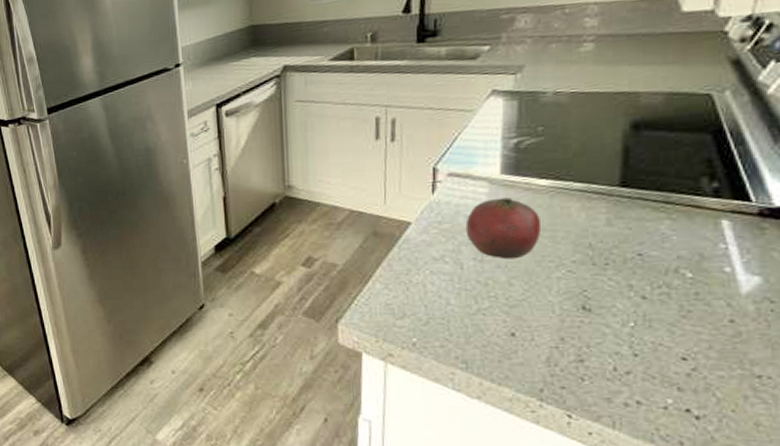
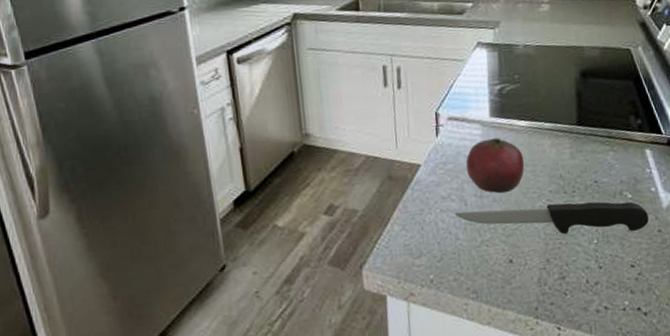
kitchen knife: none [446,275,716,317] -> present [454,201,649,235]

